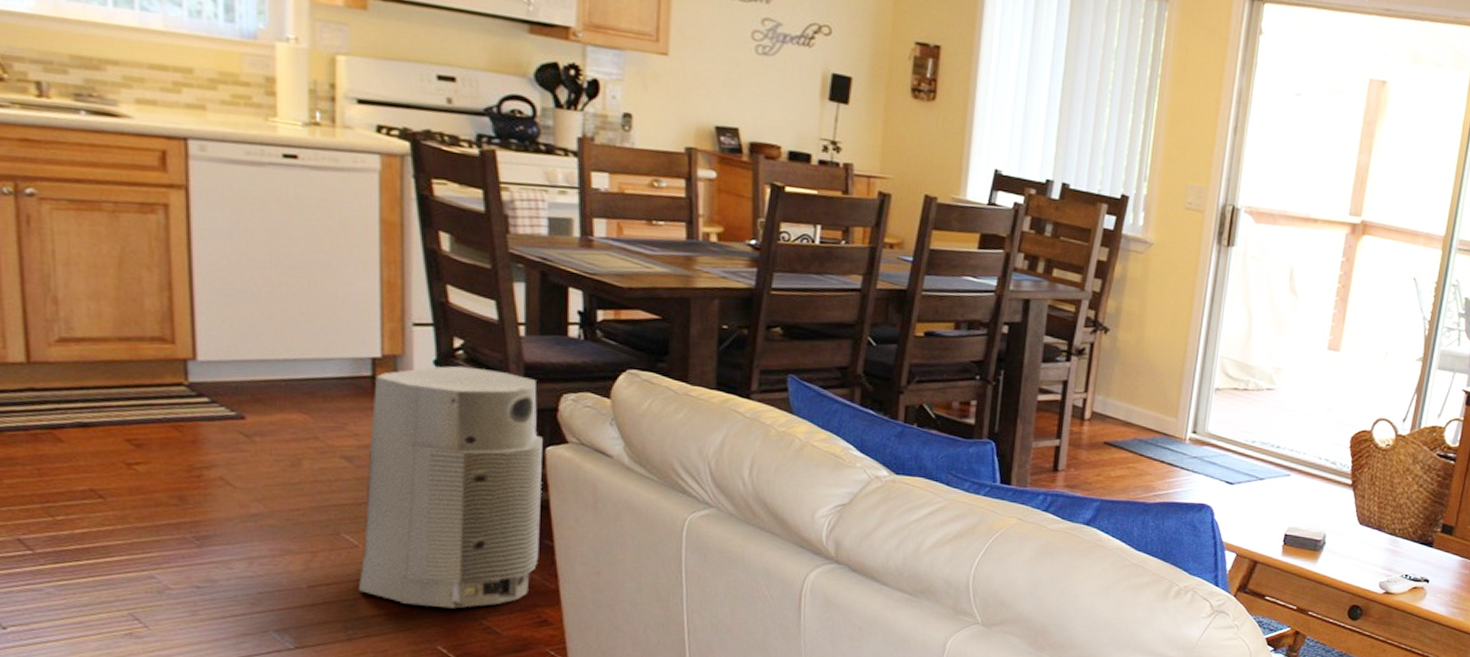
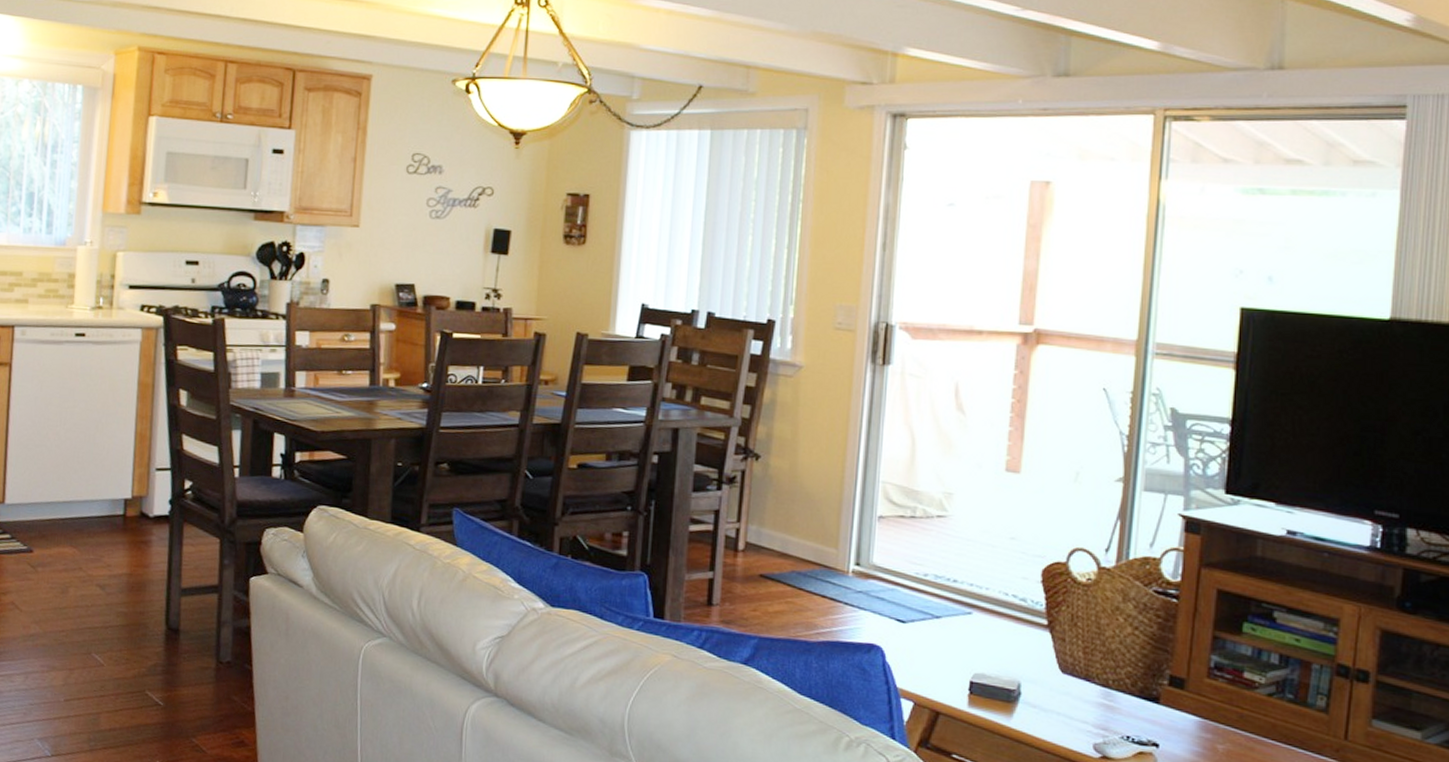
air purifier: present [359,365,543,609] -> none [101,504,248,726]

